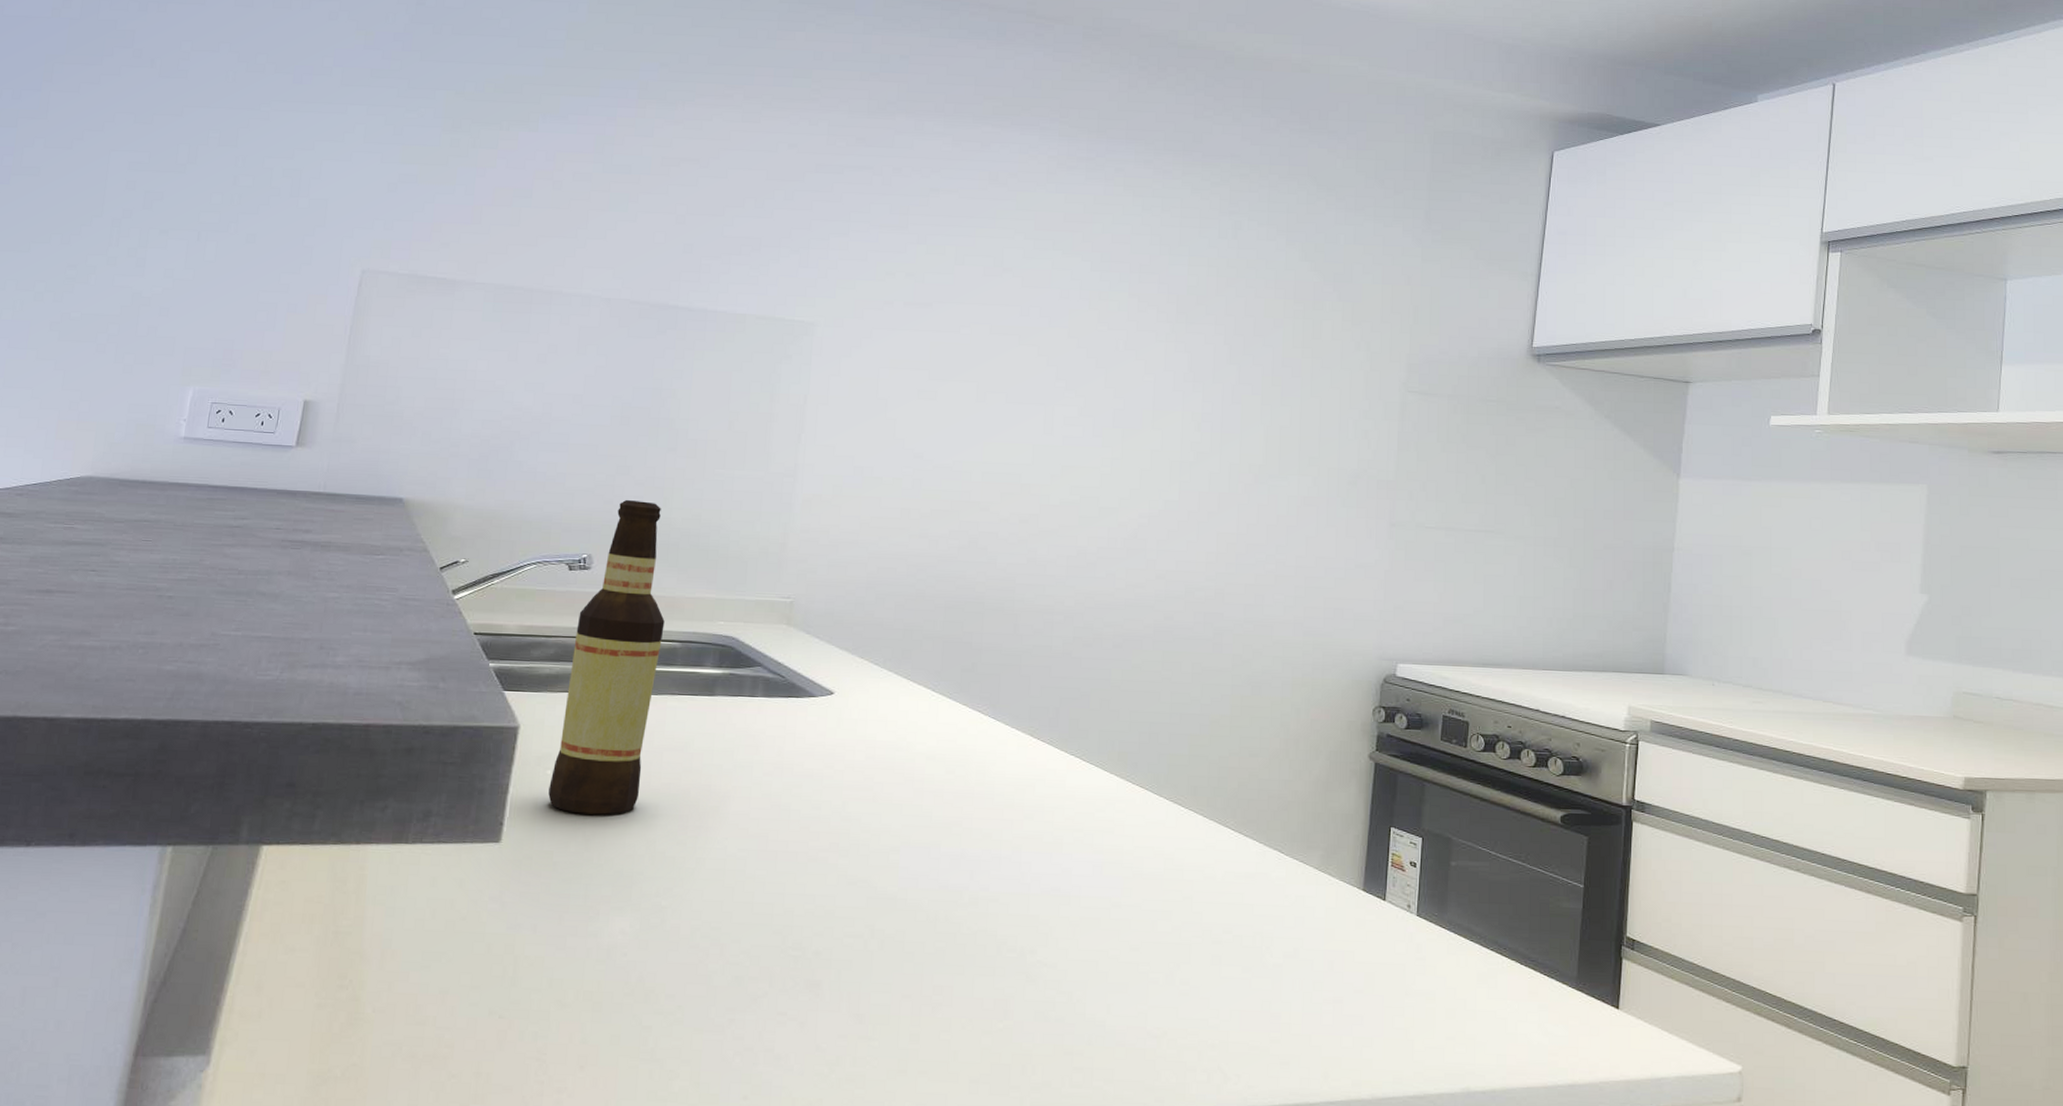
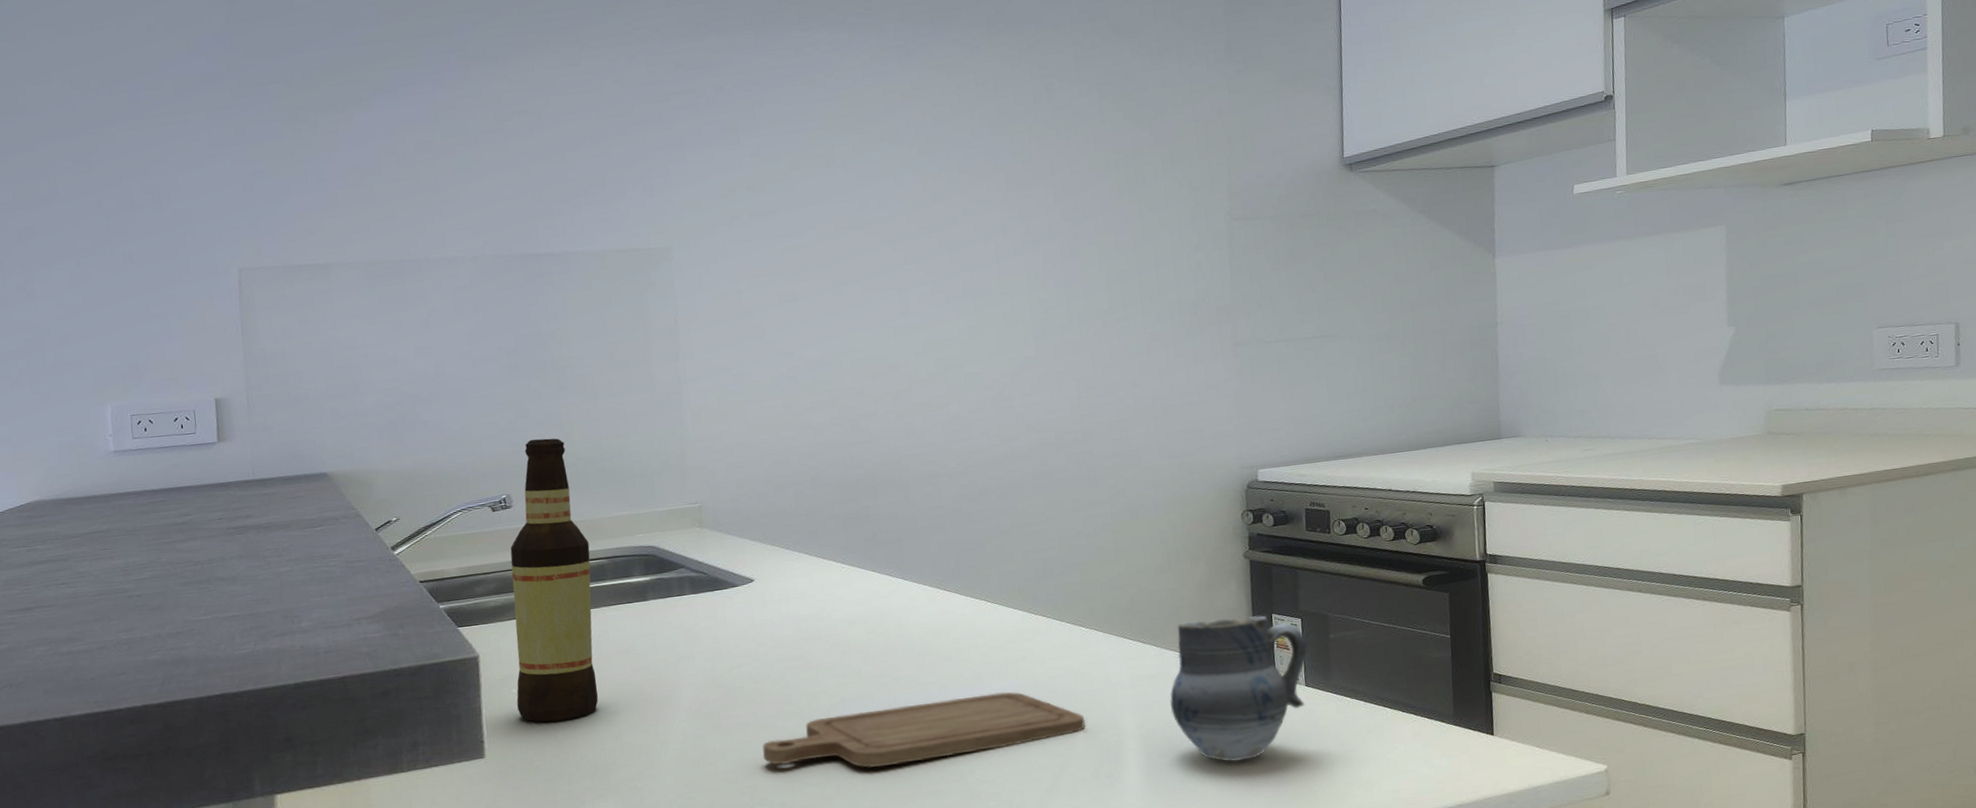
chopping board: none [805,860,1168,930] -> present [762,691,1086,768]
cup: none [1265,820,1425,991] -> present [1170,615,1308,762]

